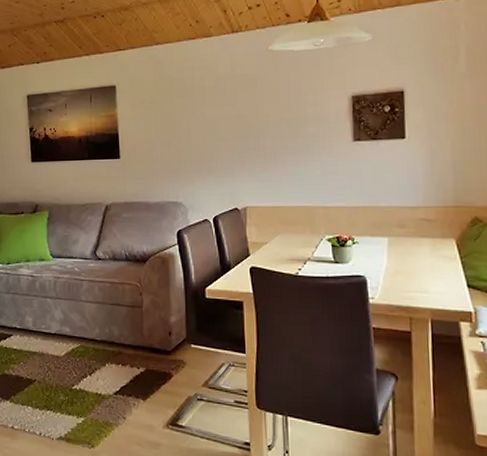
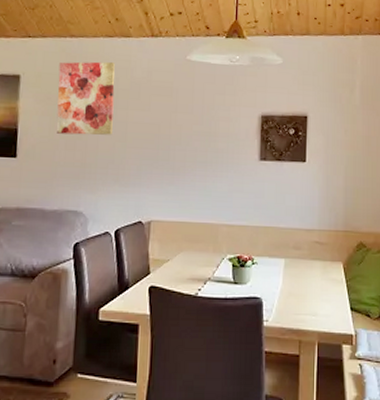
wall art: none [148,63,204,134] -> present [56,61,115,135]

